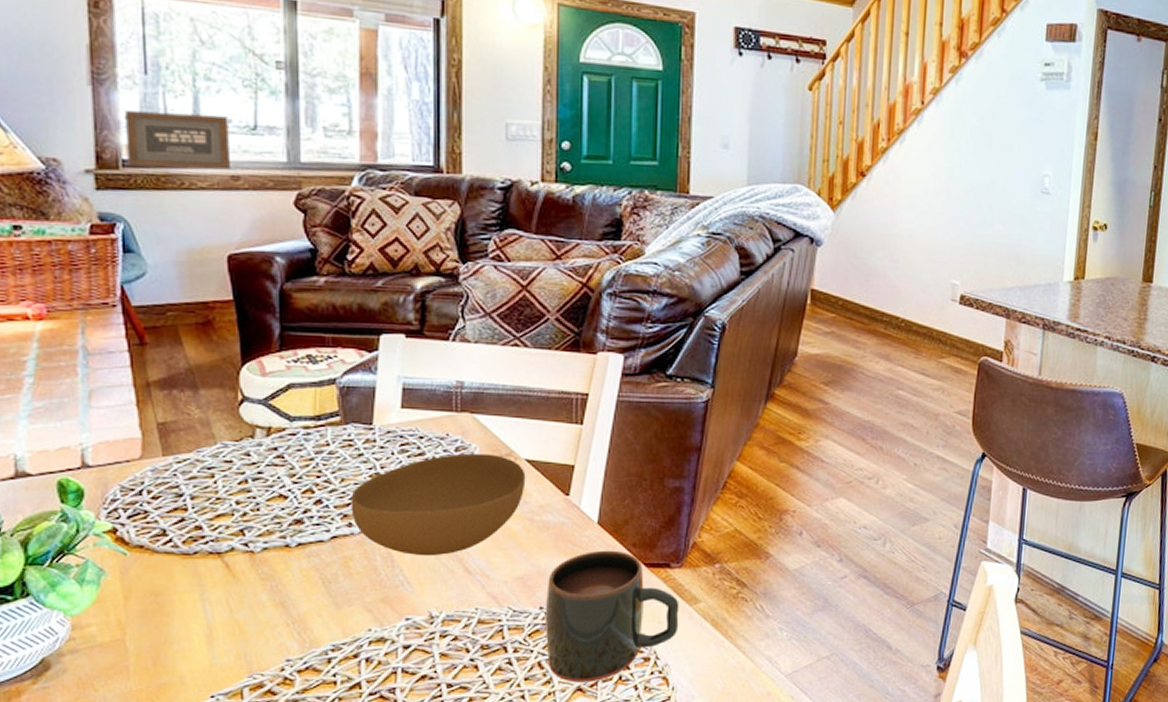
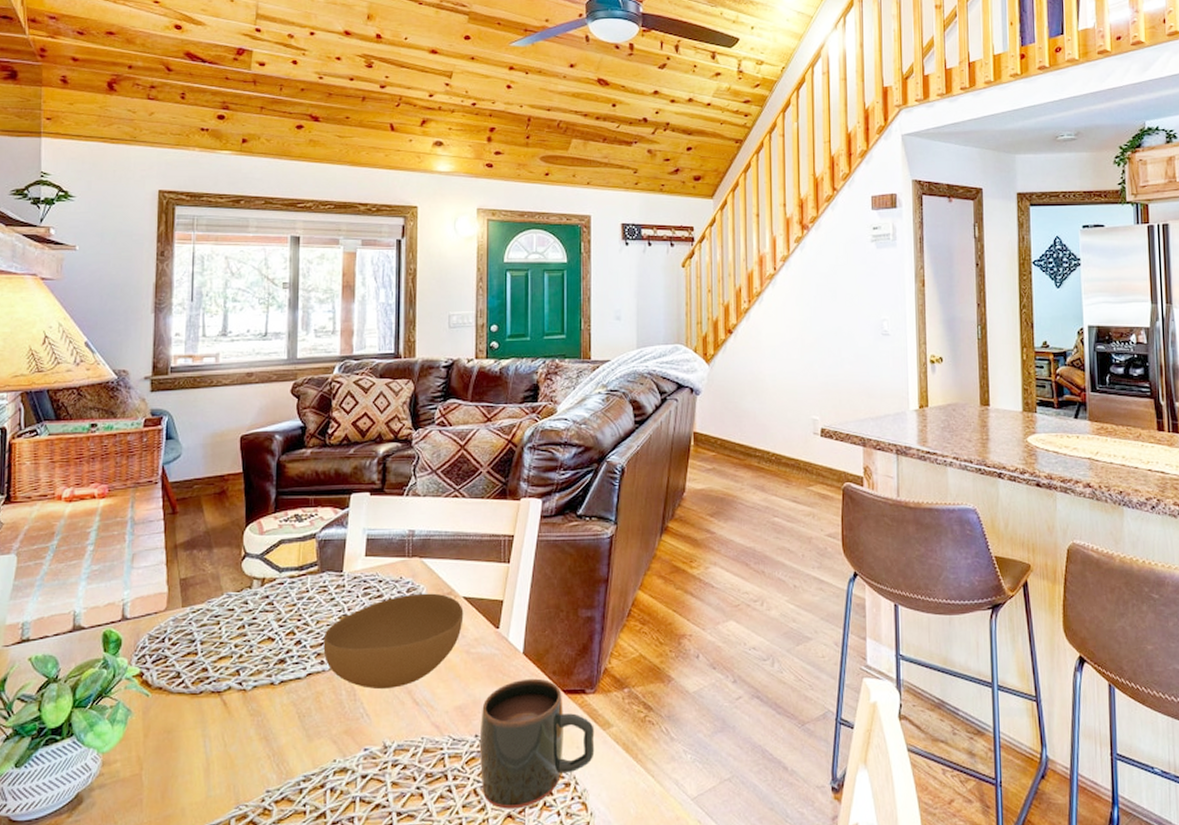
picture frame: present [125,109,232,170] -> none [175,328,248,373]

